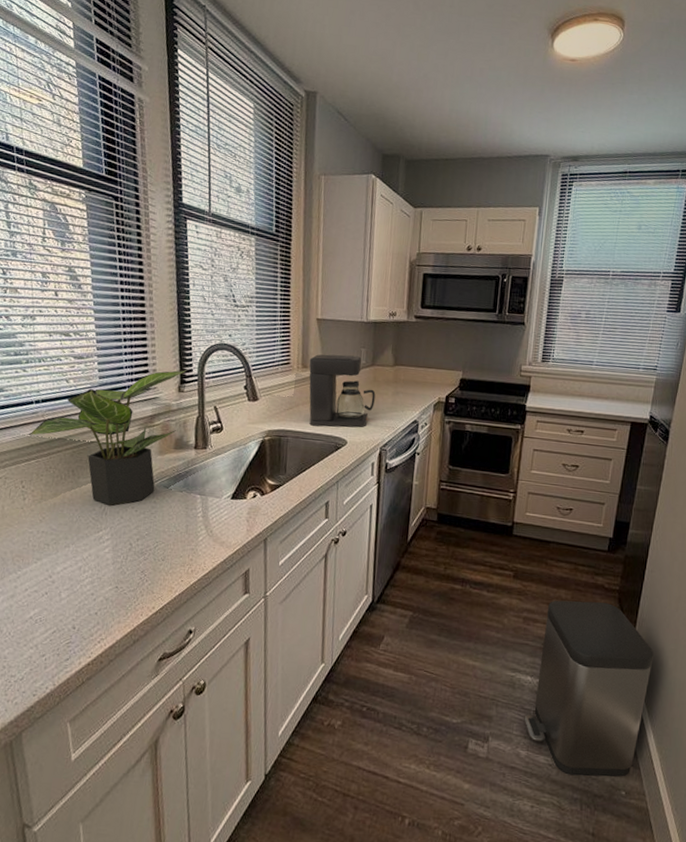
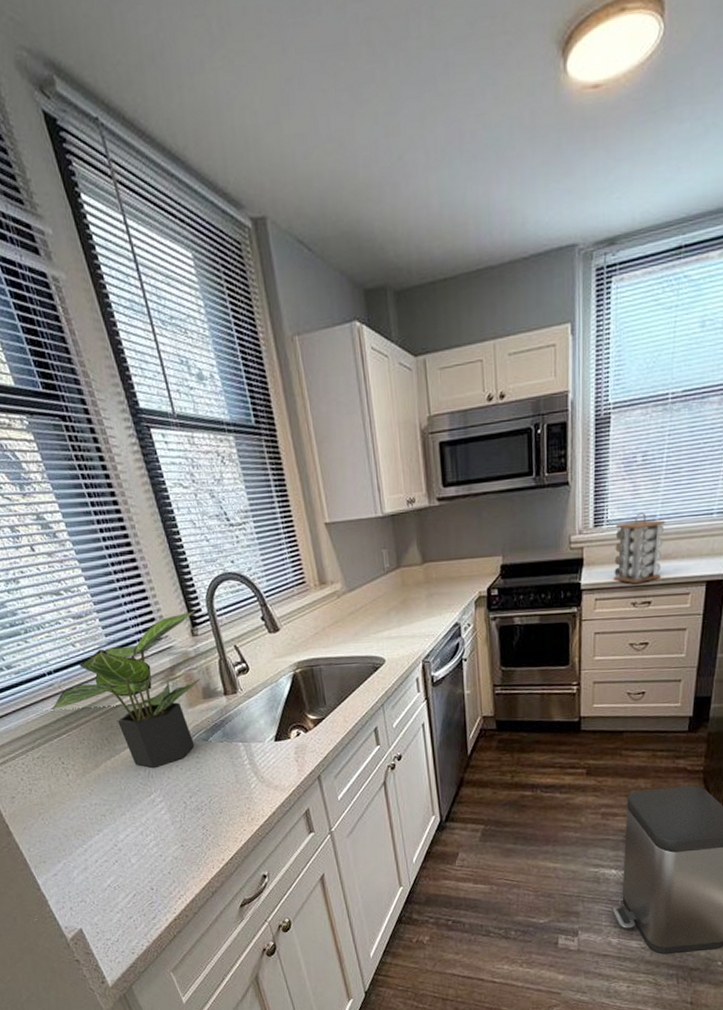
coffee maker: present [309,354,376,428] -> none [326,559,408,650]
spice rack: none [553,356,601,414] -> present [613,511,666,584]

